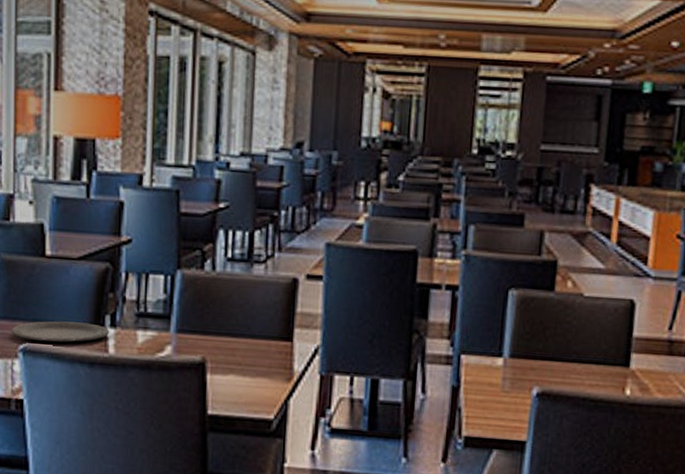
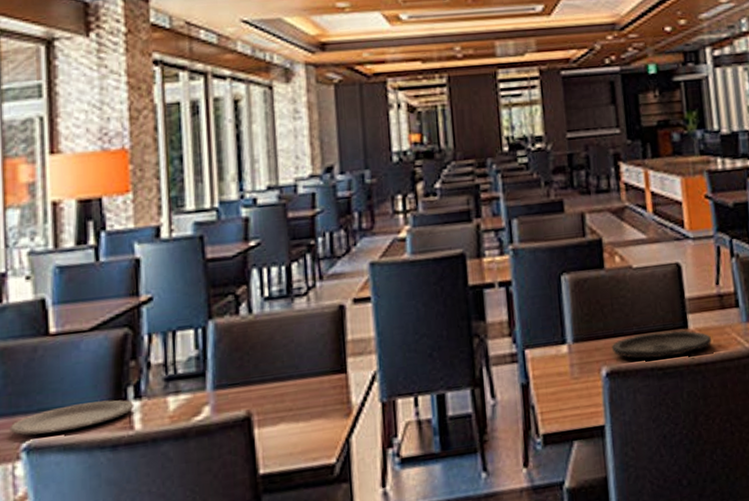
plate: none [546,363,652,391] -> present [611,330,711,359]

